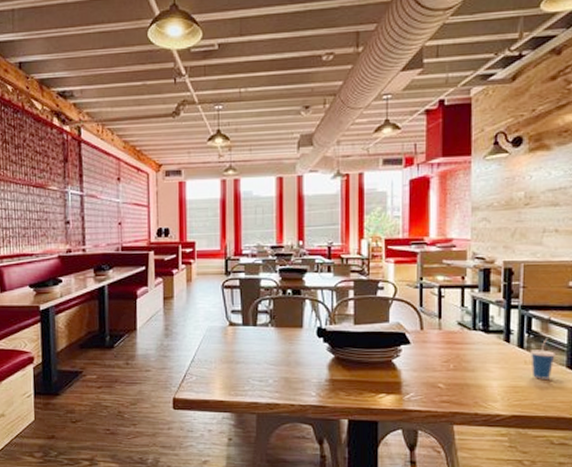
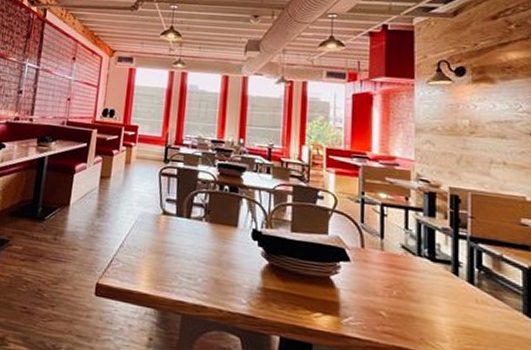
cup: present [529,338,555,379] -> none [481,277,510,325]

